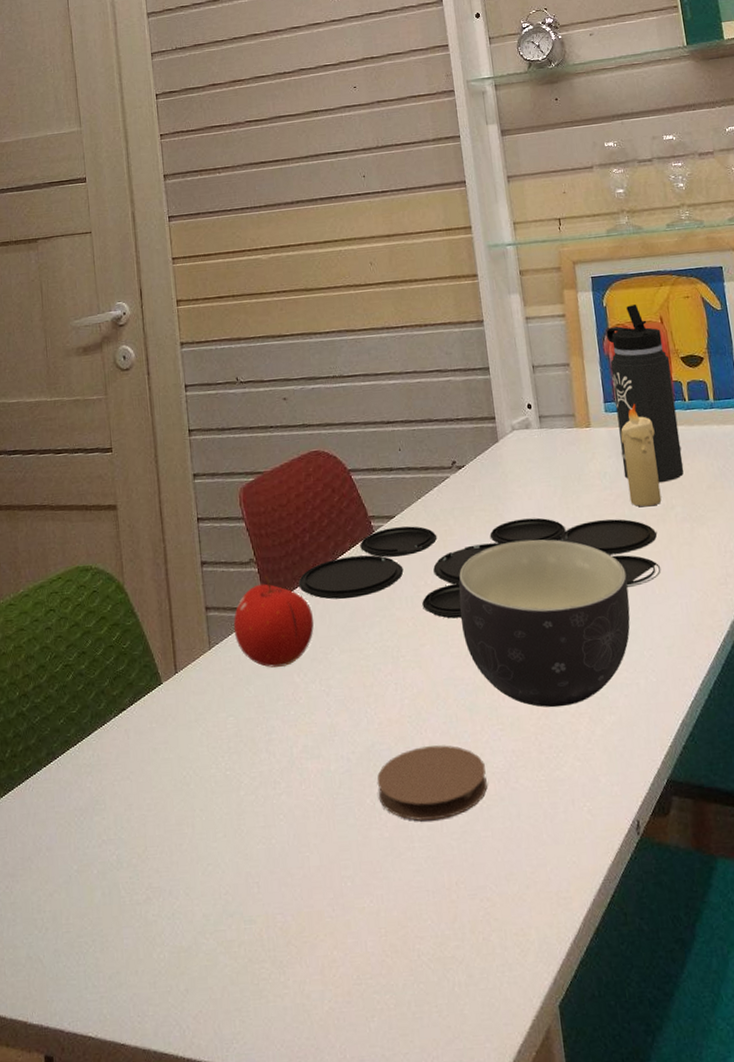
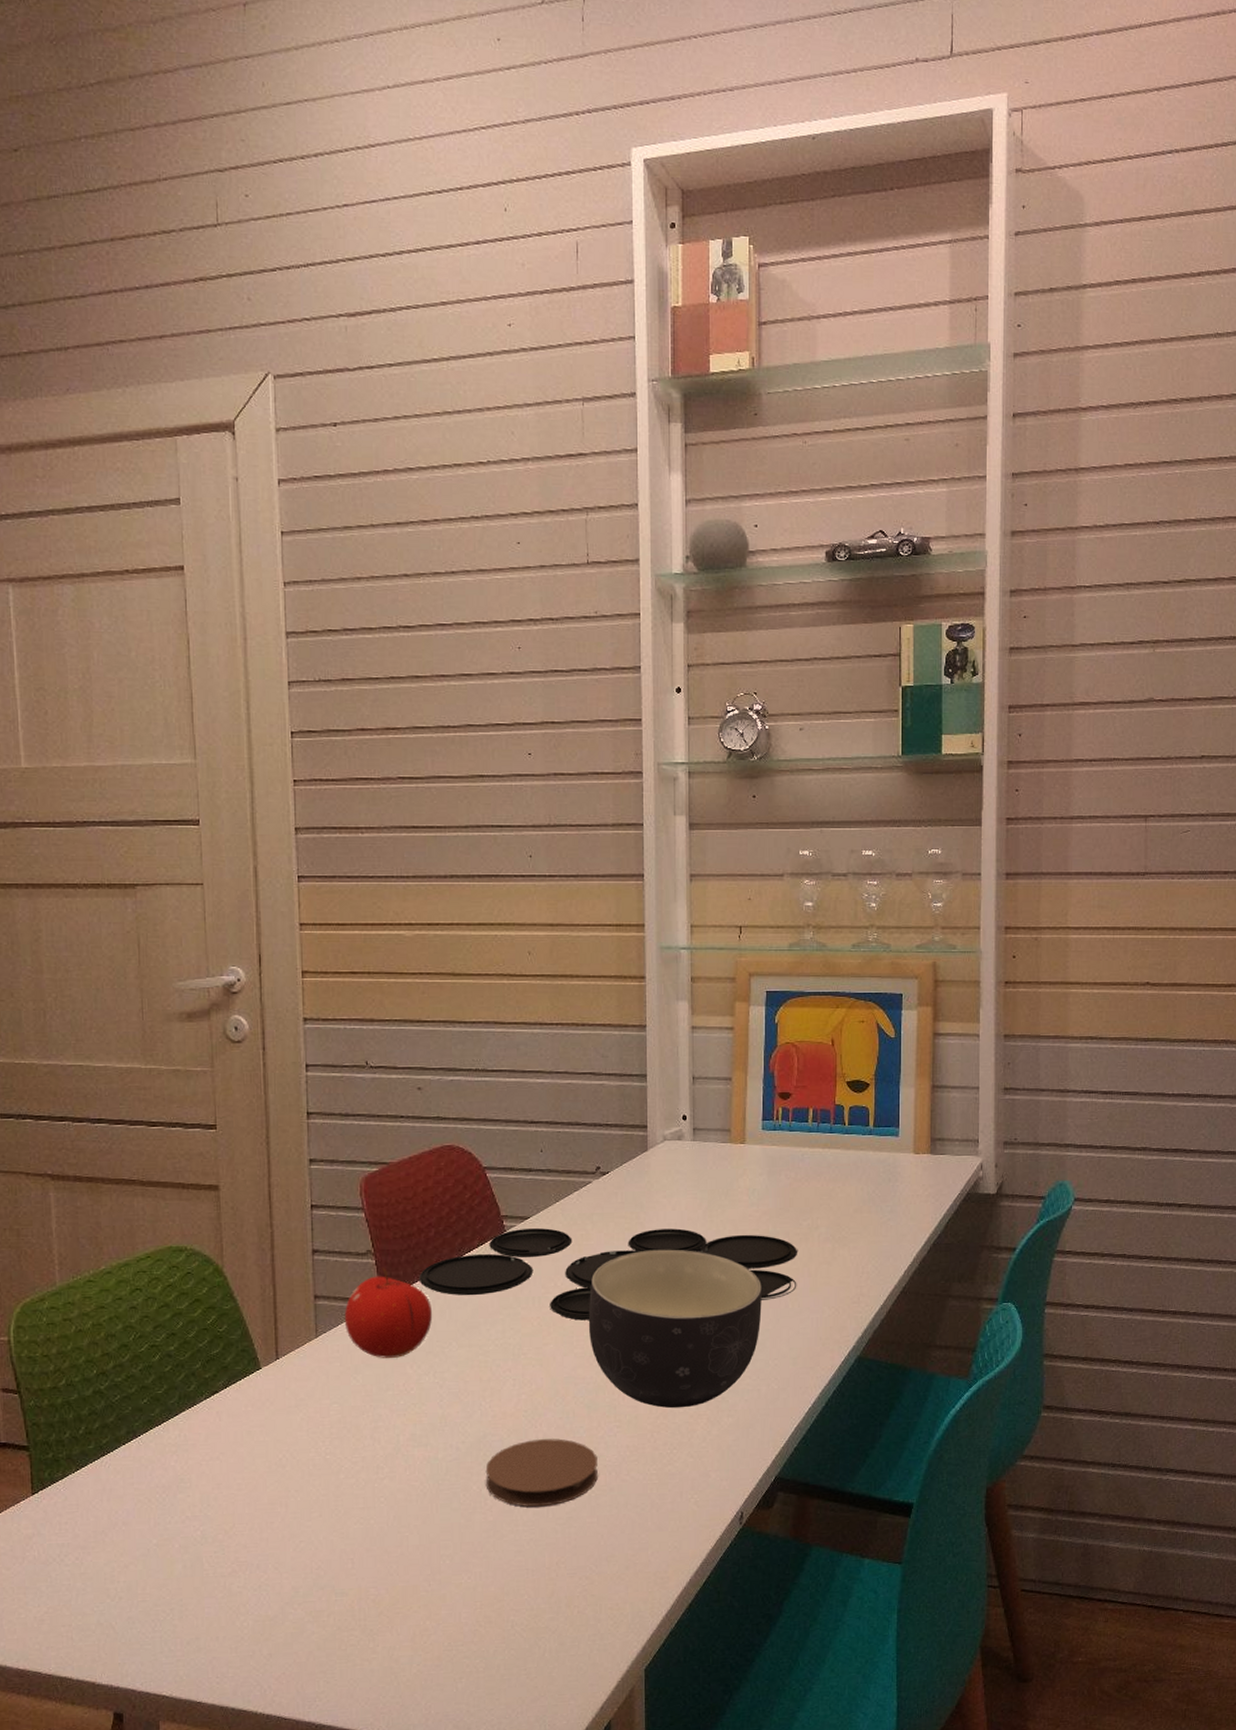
thermos bottle: present [606,304,684,483] -> none [773,1024,835,1203]
candle: present [620,404,662,507] -> none [774,1124,810,1225]

